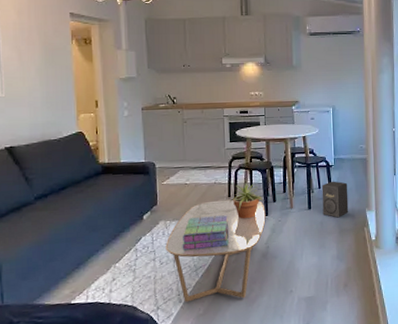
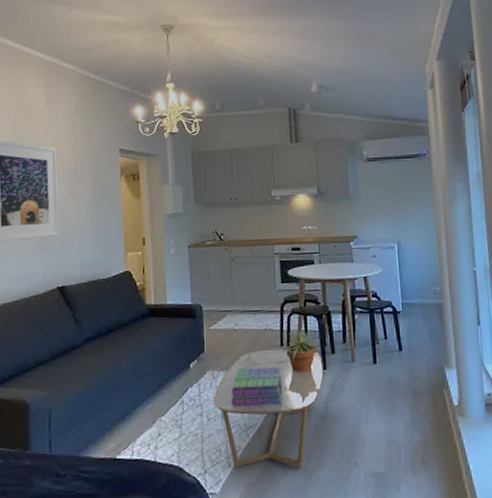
speaker: present [321,181,349,218] -> none [388,330,423,376]

